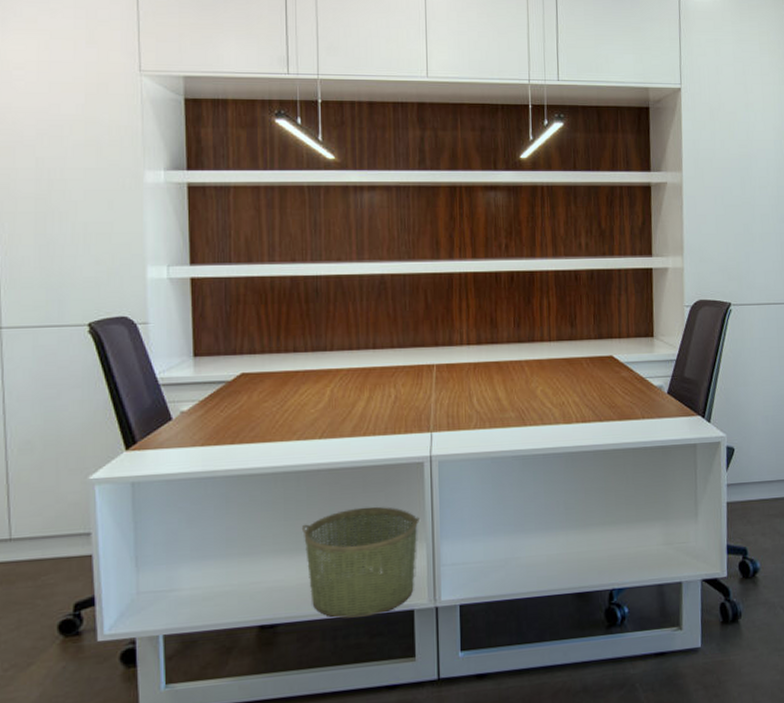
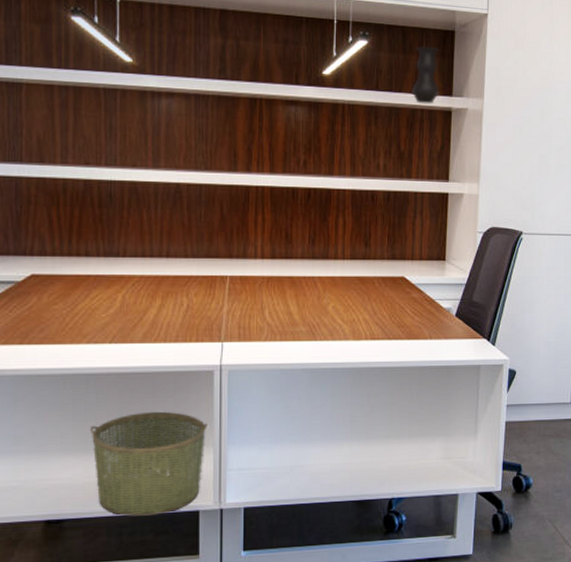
vase: none [610,123,637,181] -> present [412,46,440,104]

